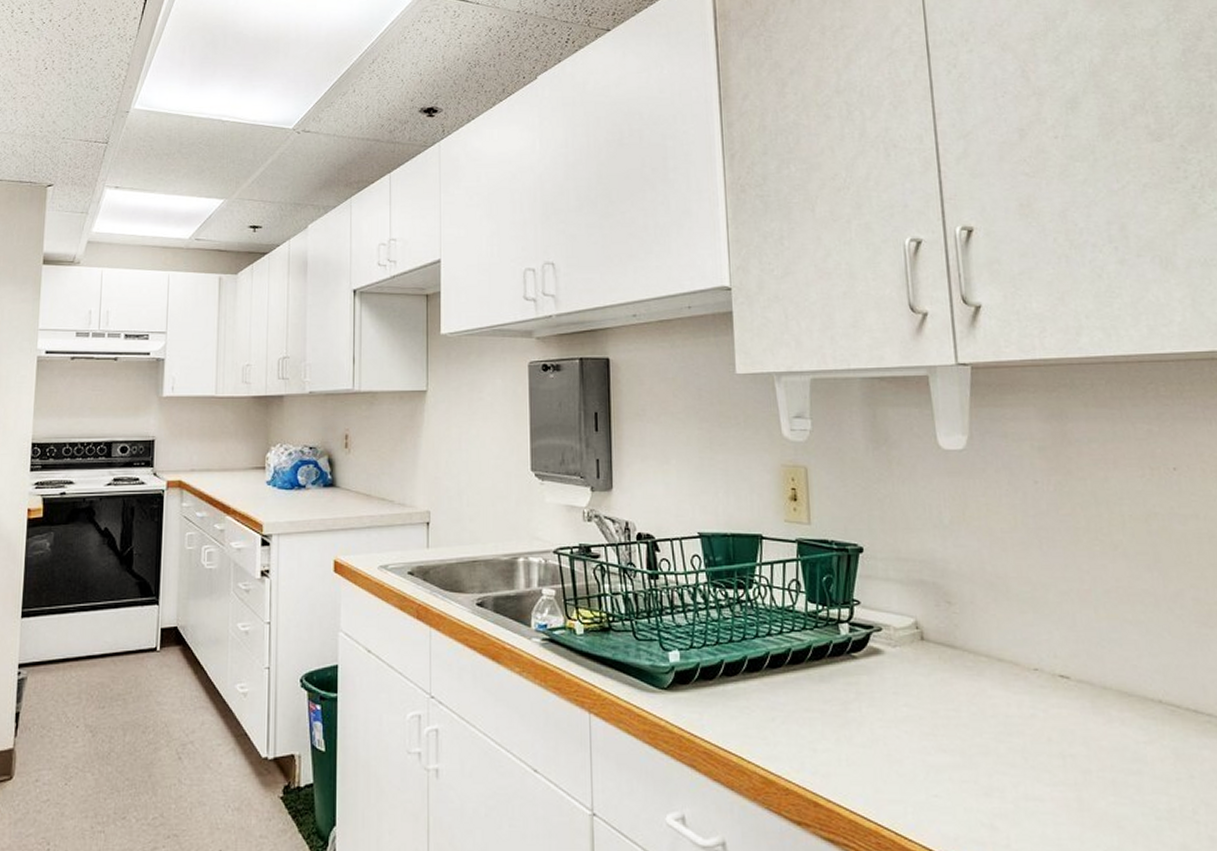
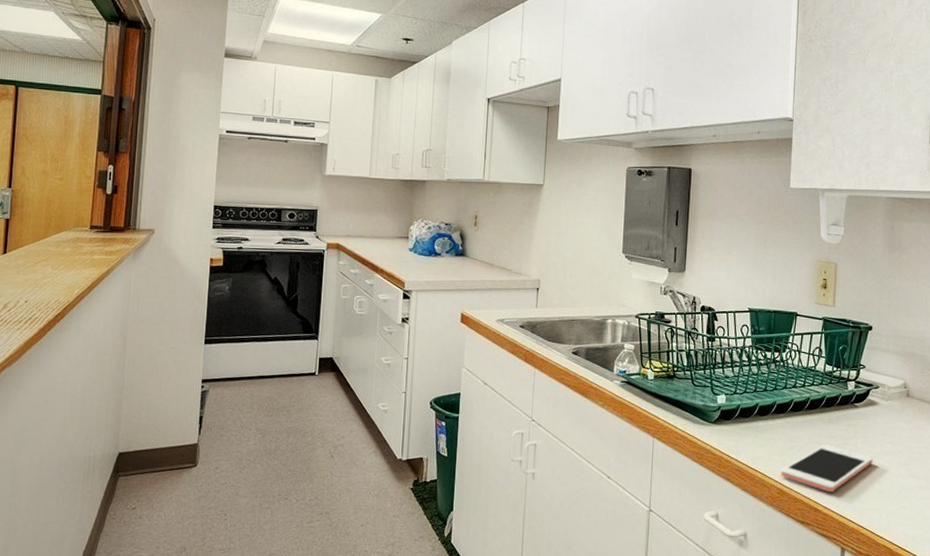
cell phone: none [763,712,886,778] -> present [781,444,873,492]

